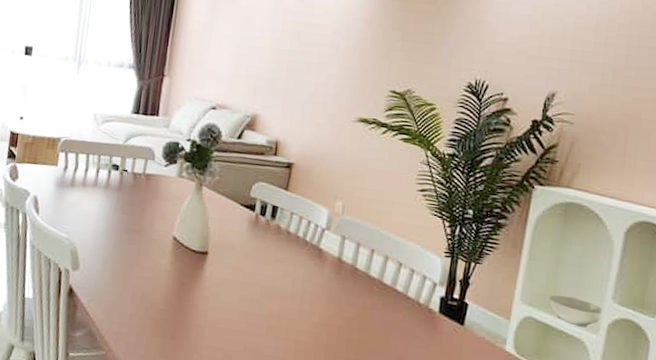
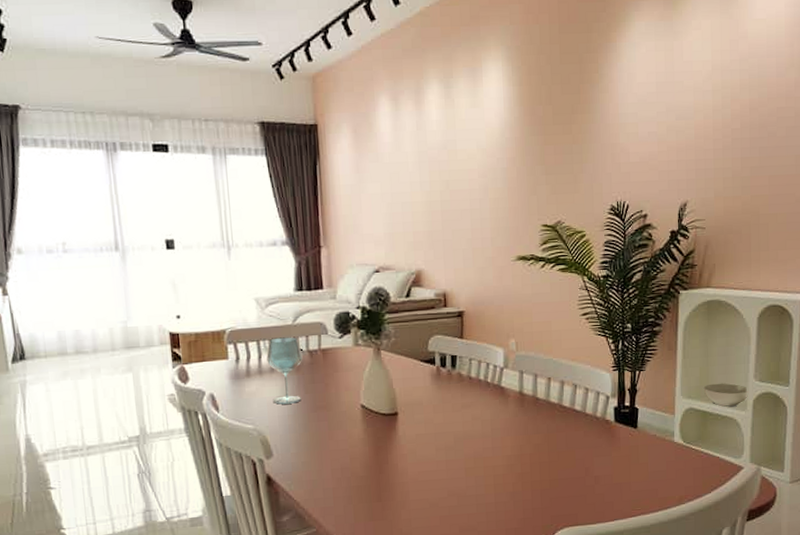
wine glass: none [90,154,127,222] -> present [266,337,303,404]

